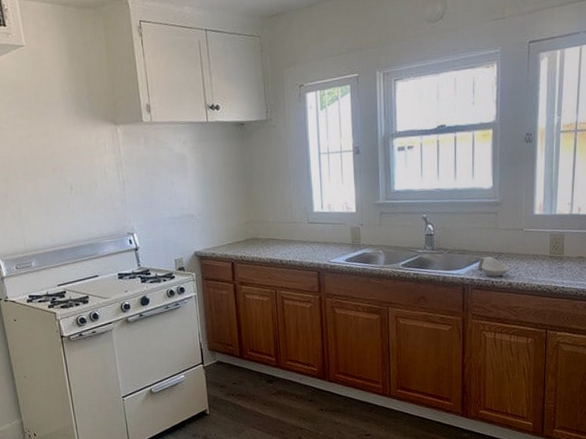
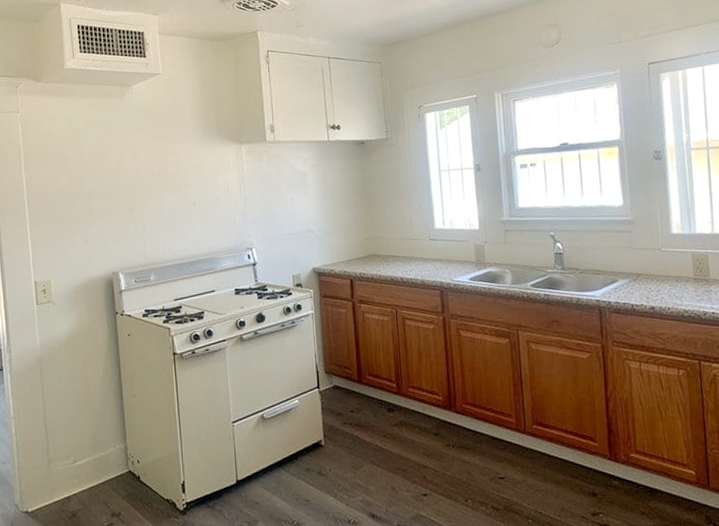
spoon rest: present [477,256,509,277] -> none [614,277,650,300]

